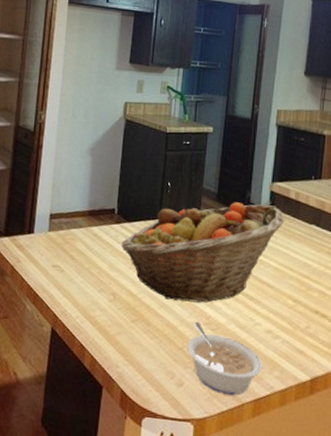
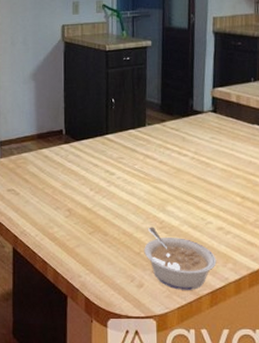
fruit basket: present [121,202,285,303] -> none [72,110,228,210]

